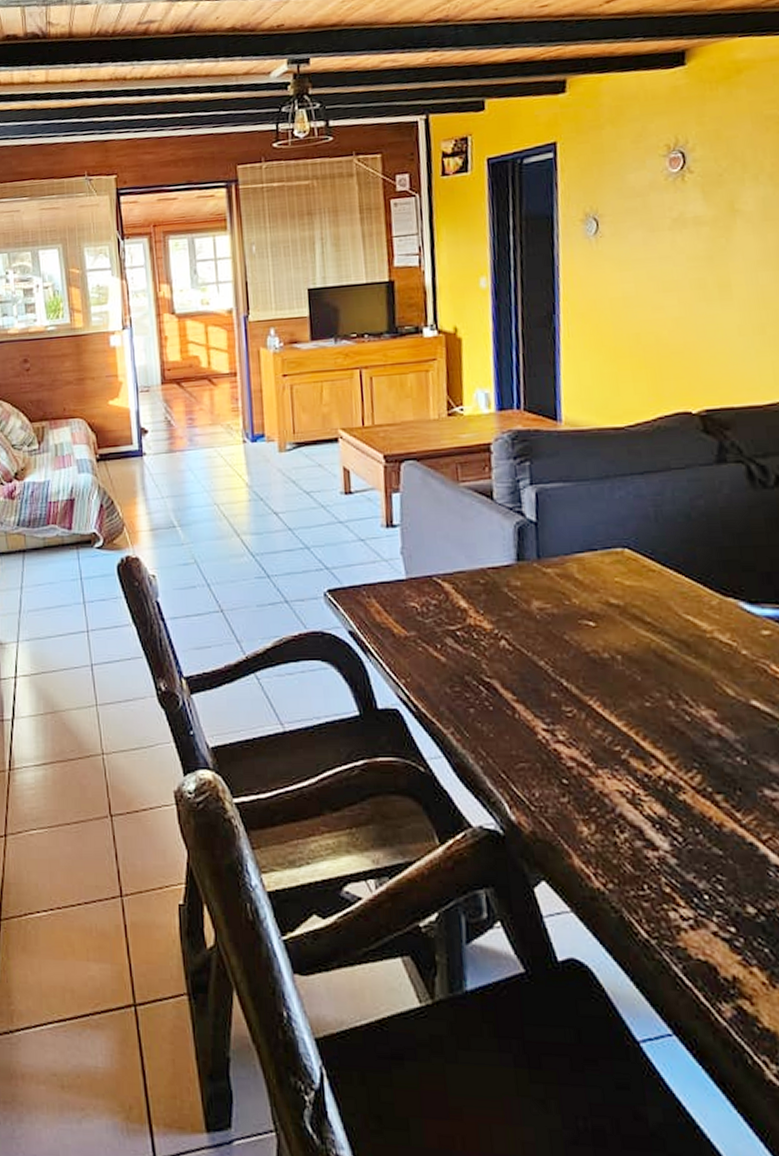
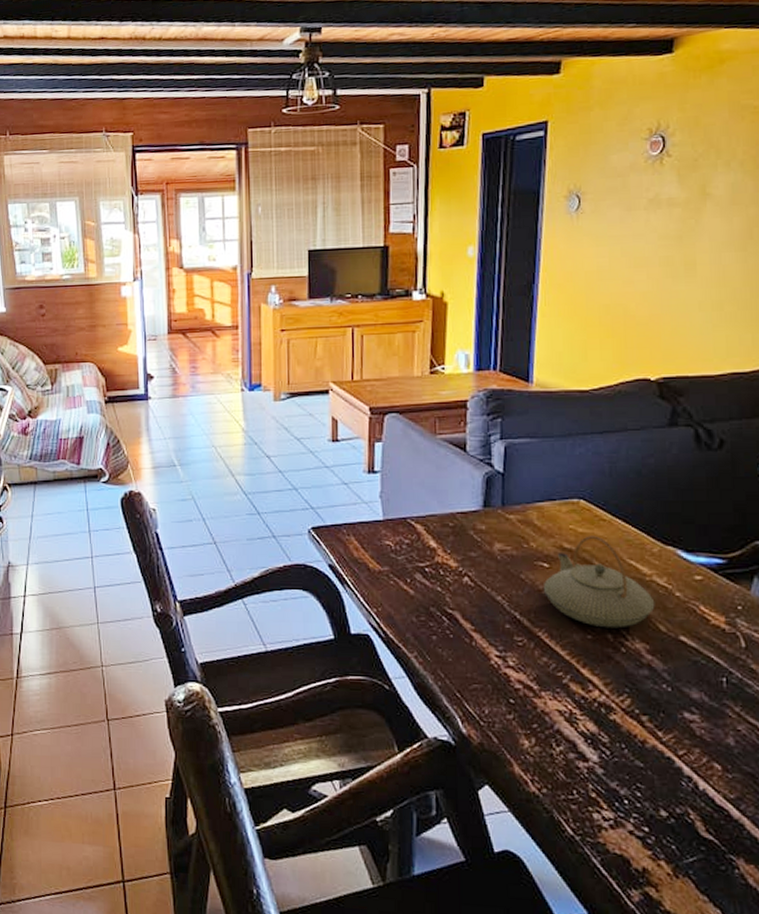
teapot: none [590,589,720,694] -> present [543,536,655,628]

